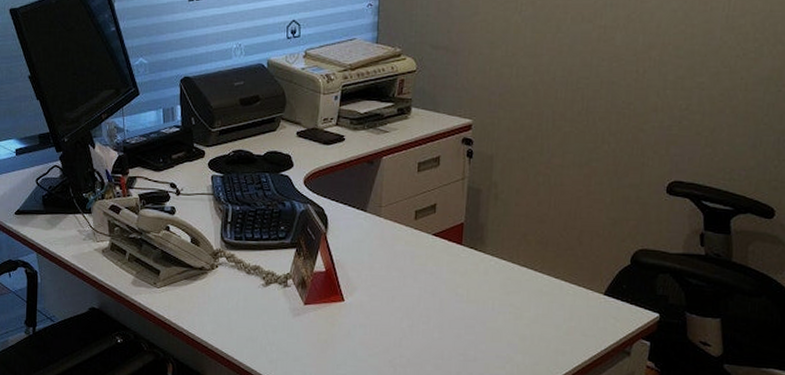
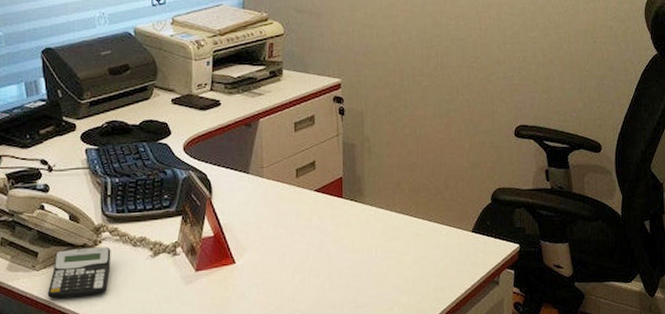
calculator: none [164,270,226,318] -> present [47,246,111,299]

